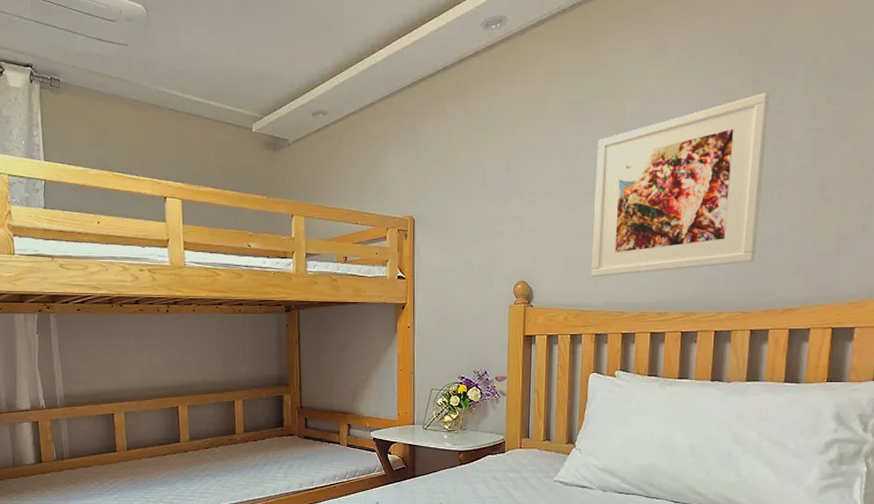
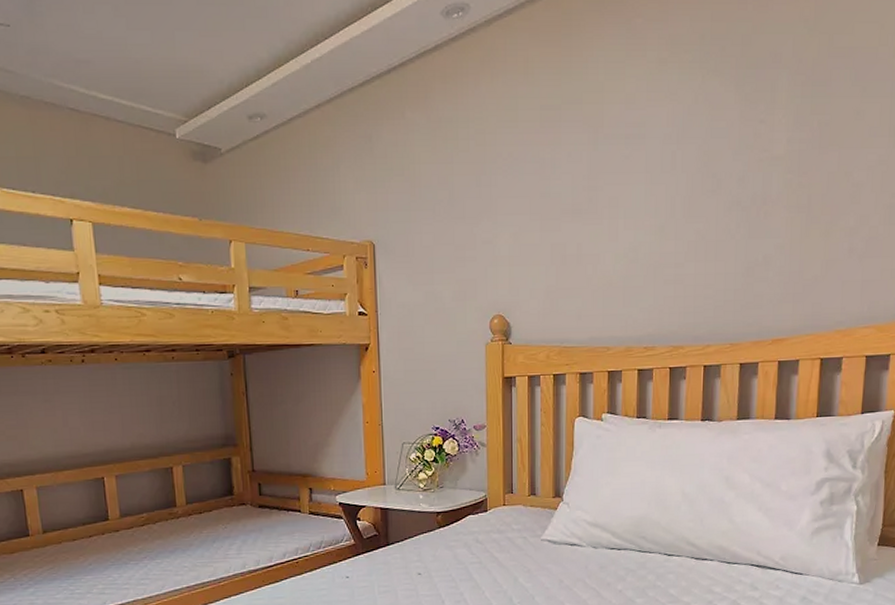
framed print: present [591,92,770,278] -> none [573,98,754,309]

